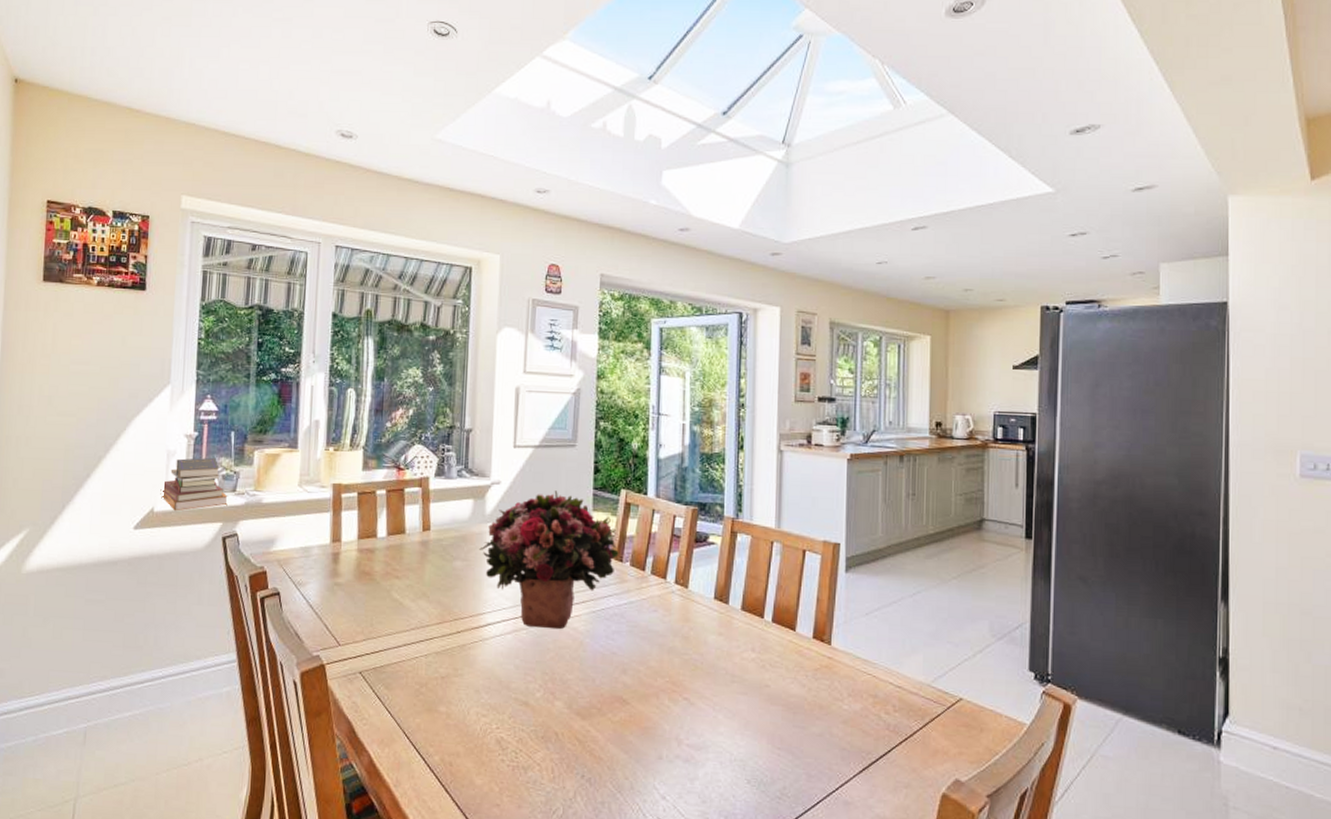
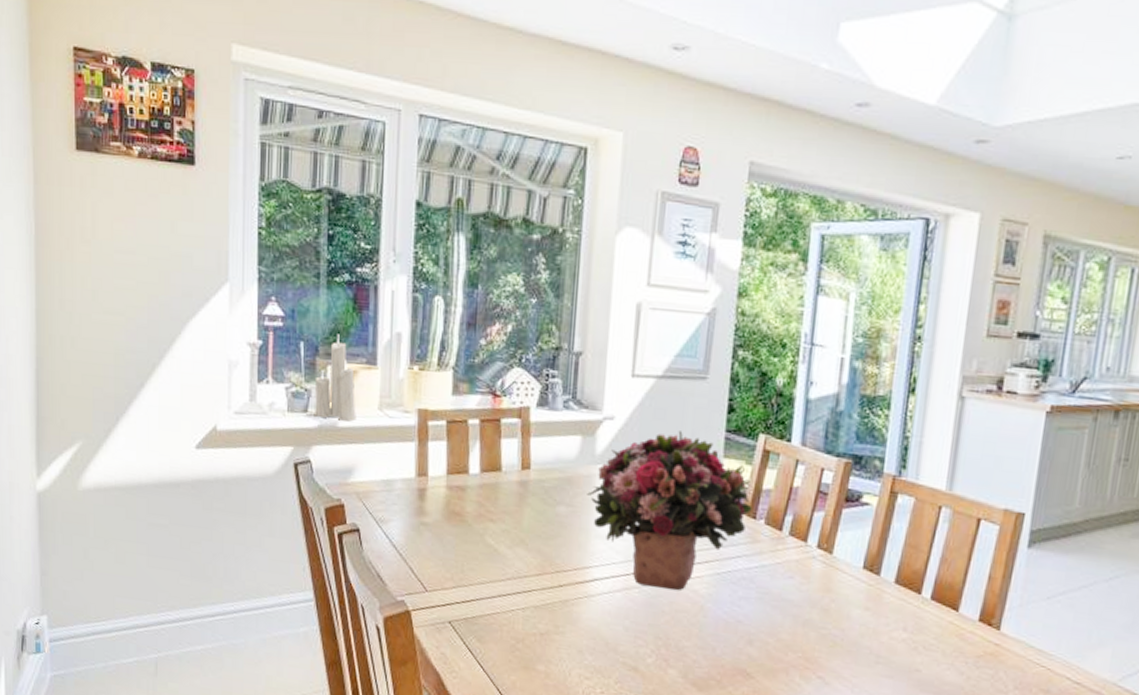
books: present [160,457,228,511] -> none [223,370,299,431]
candle: none [241,423,280,499] -> present [313,334,358,423]

